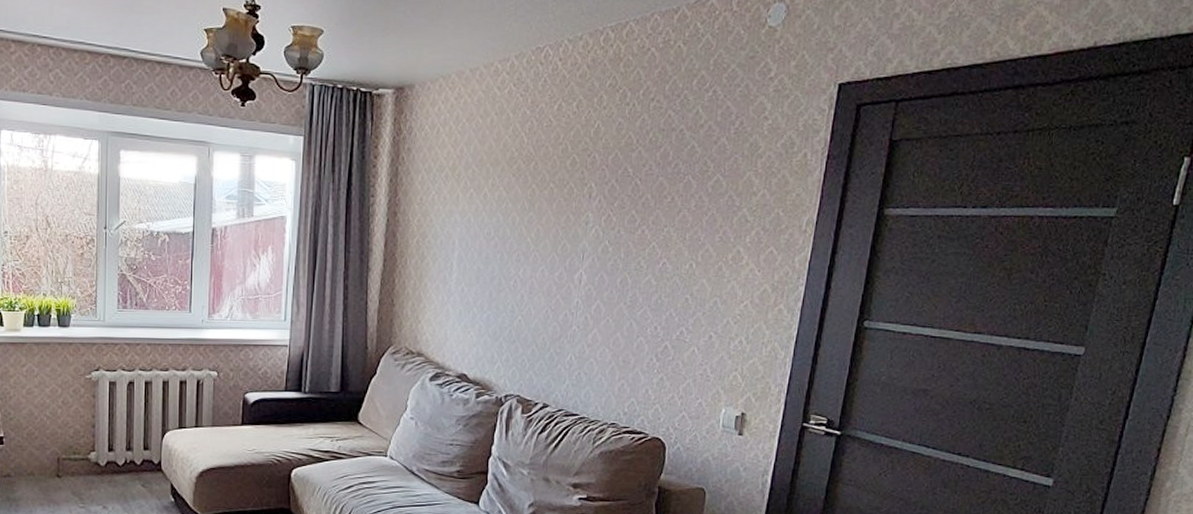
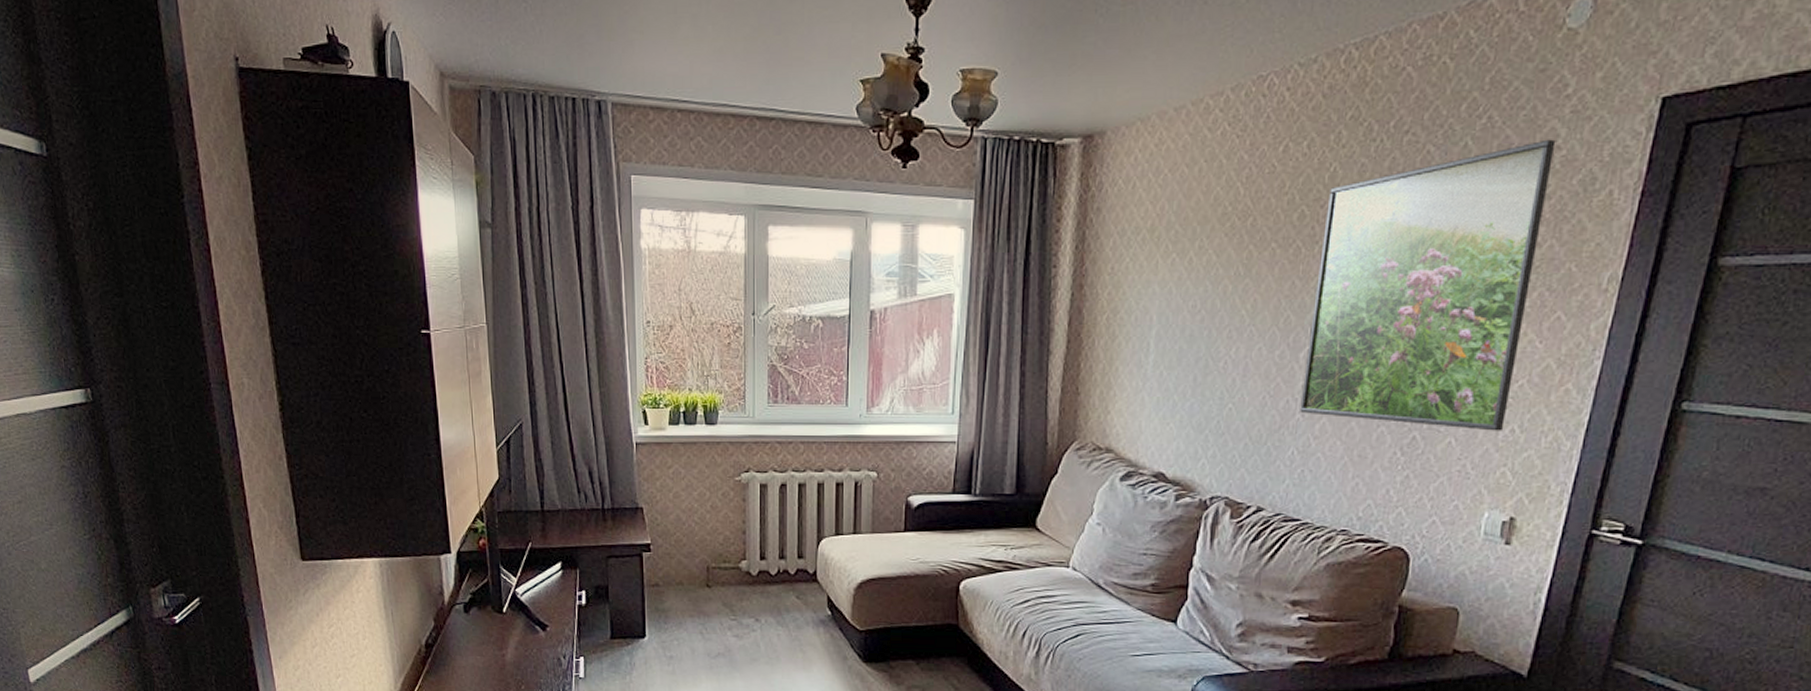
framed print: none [576,111,764,342] -> present [1300,139,1556,431]

